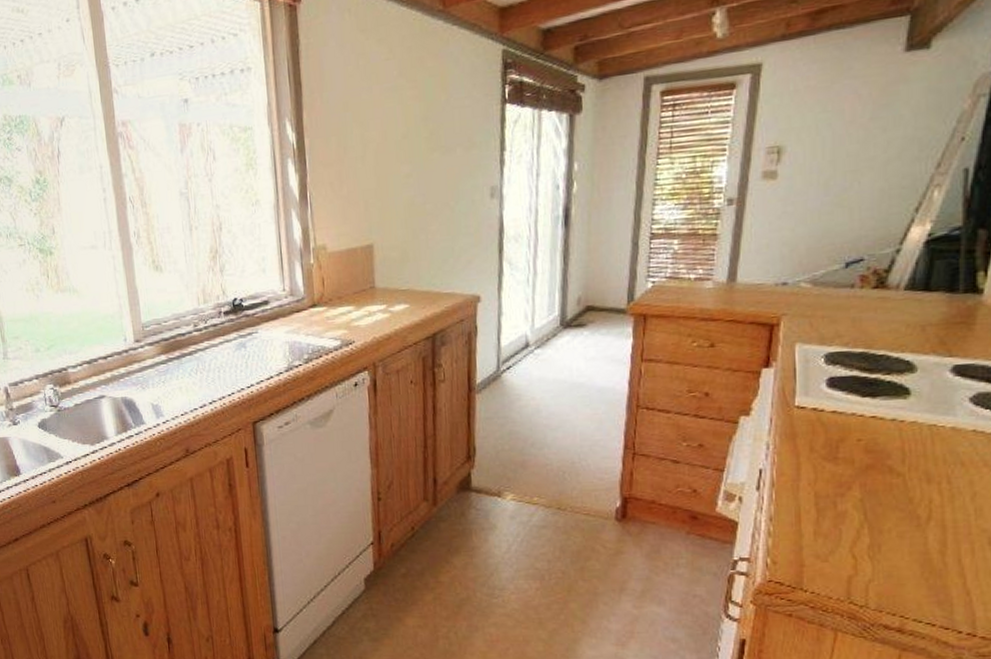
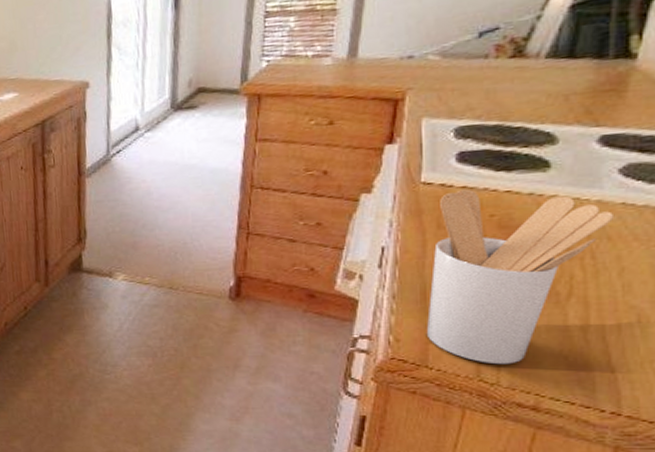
utensil holder: none [800,413,967,587] -> present [426,189,615,365]

